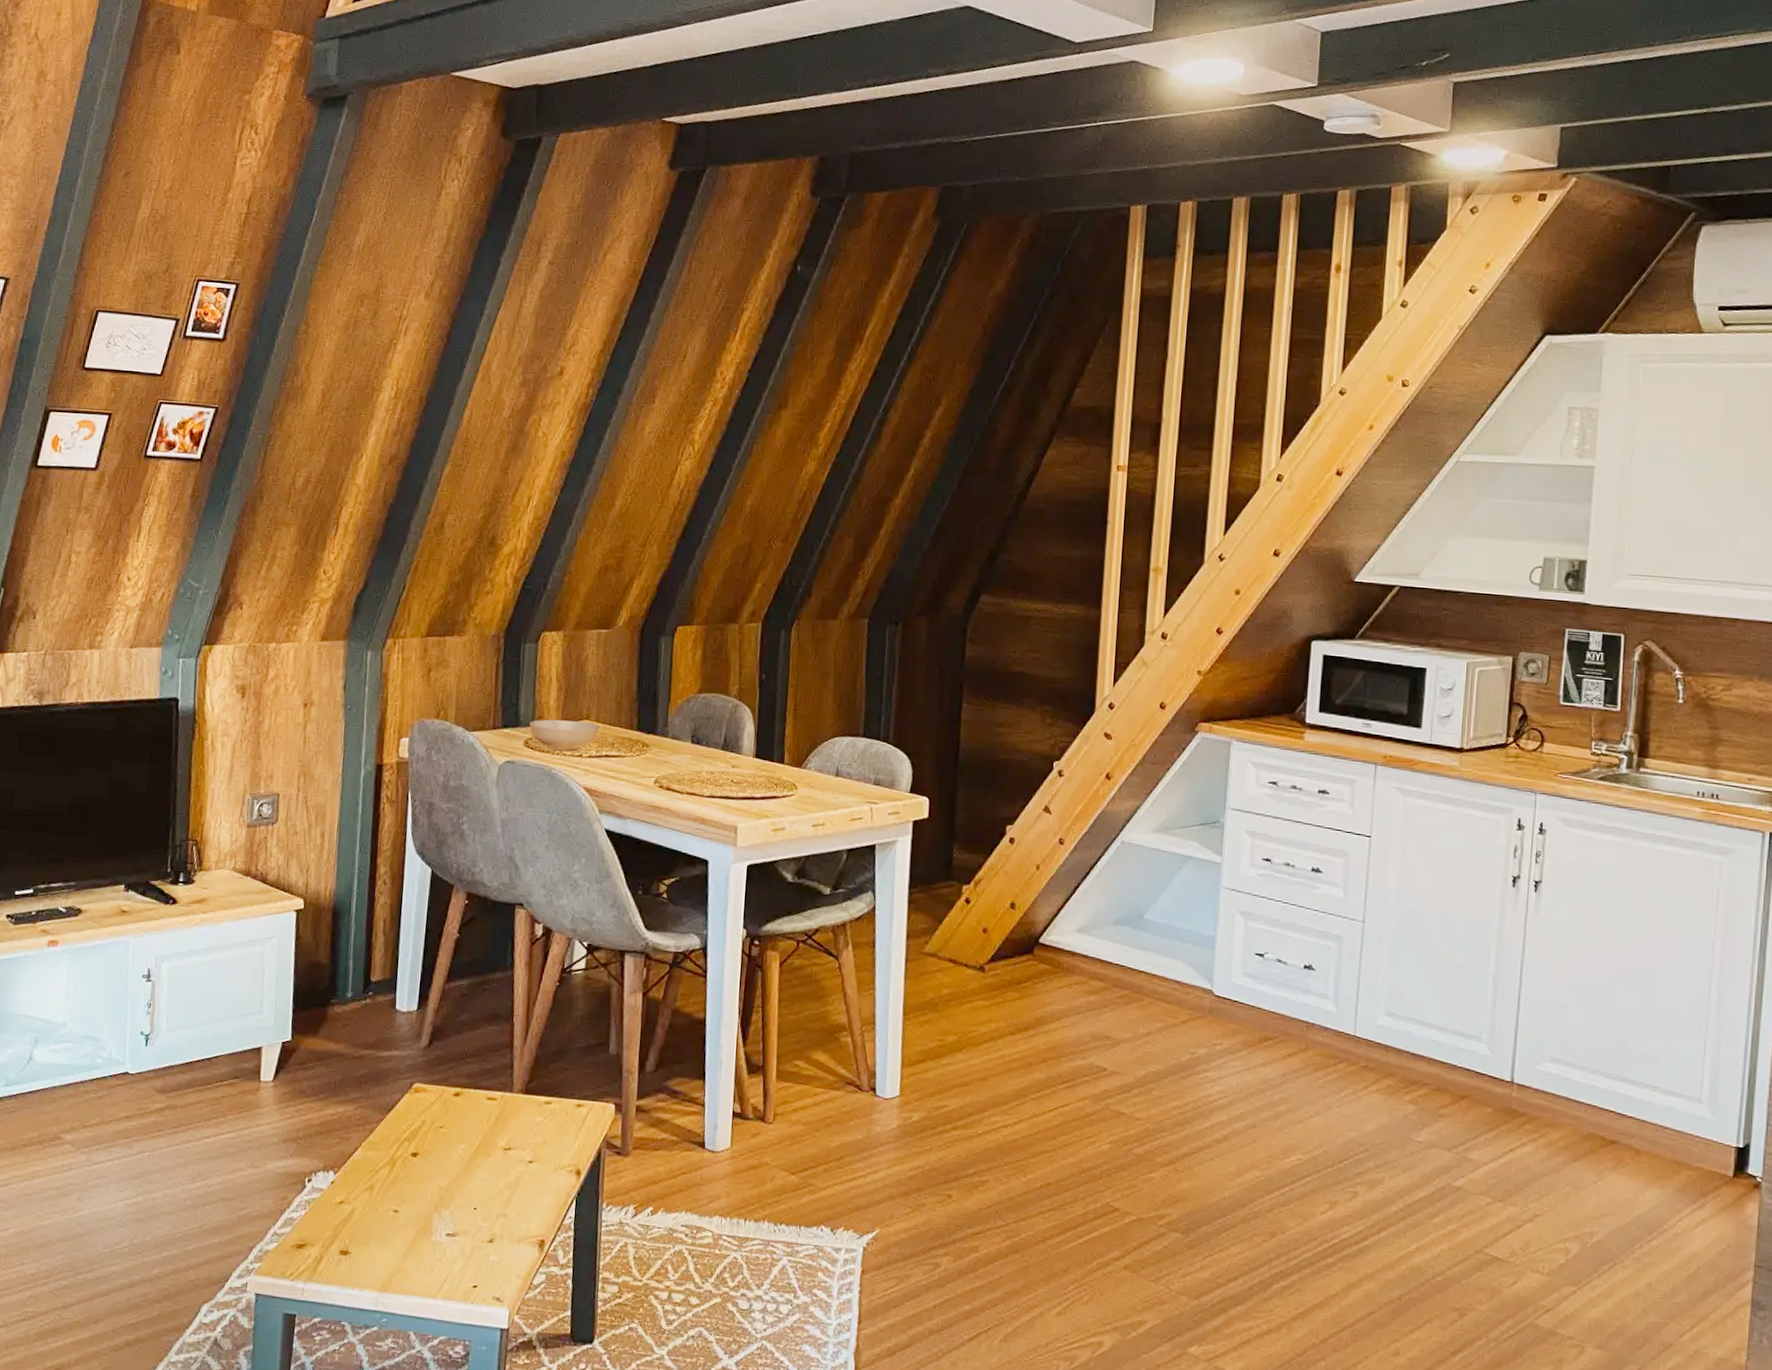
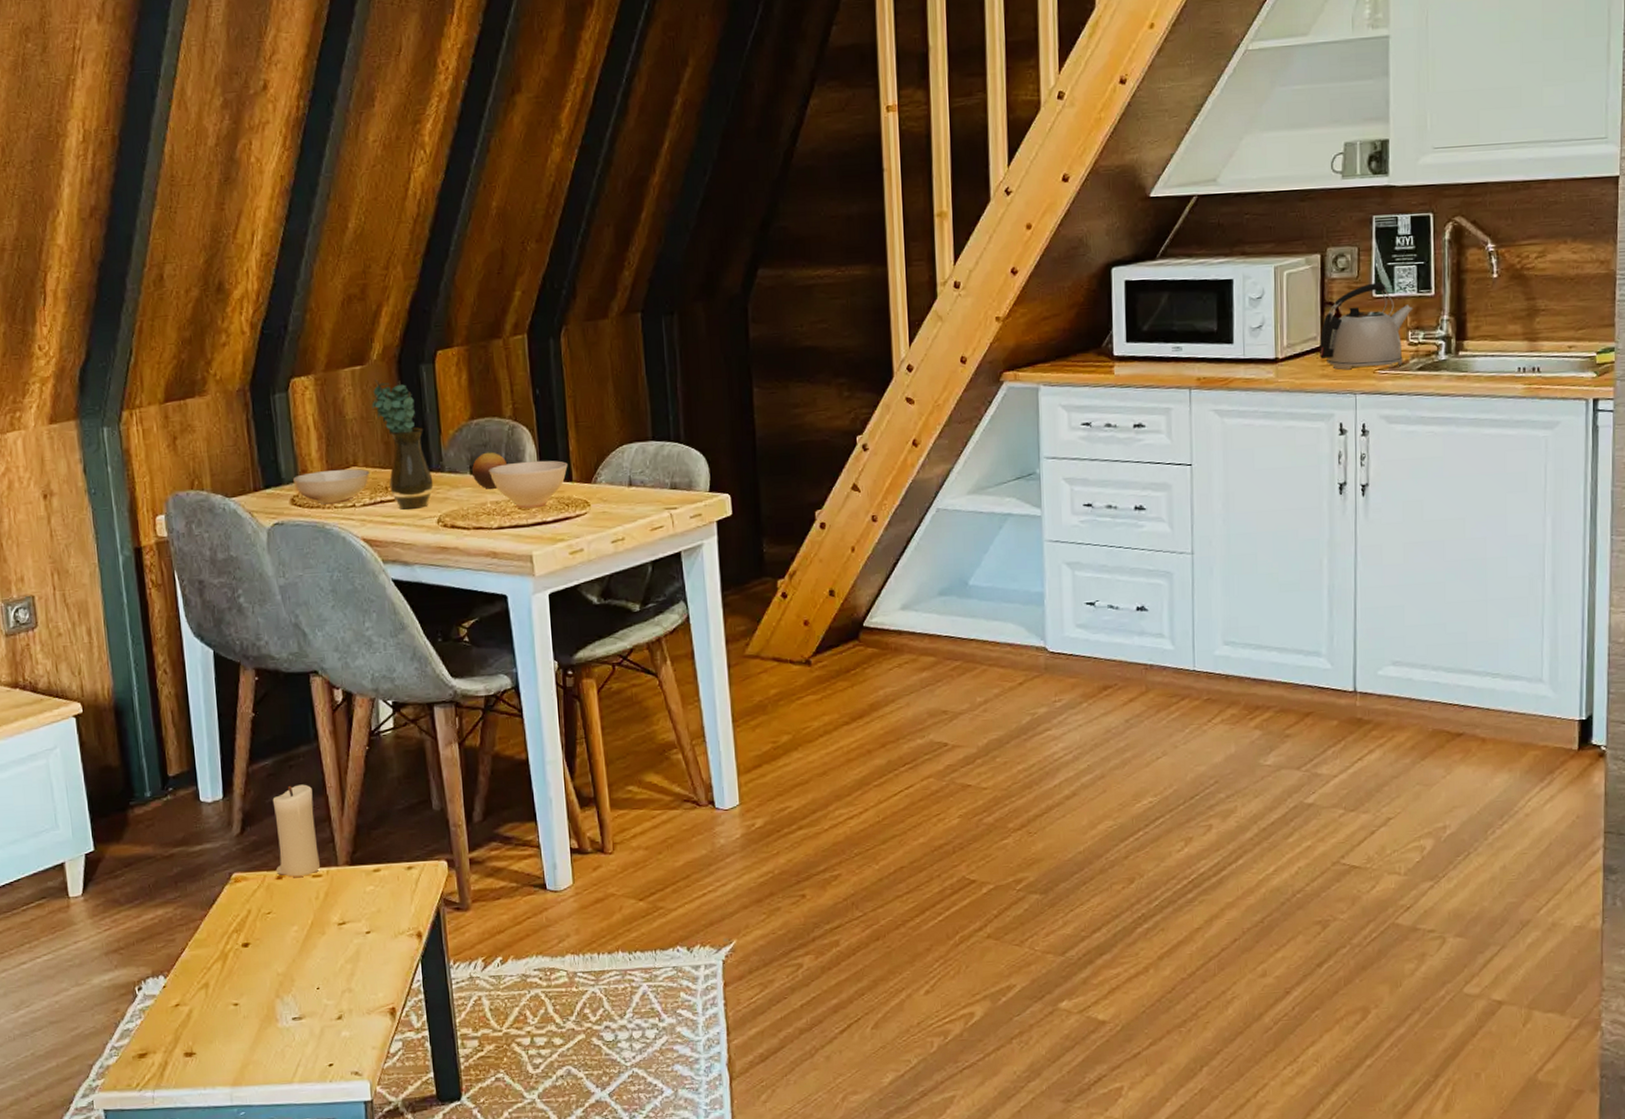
candle: none [454,1007,501,1098] -> present [272,784,321,877]
vase: none [611,644,657,768] -> present [371,379,434,510]
fruit: none [692,725,726,760] -> present [471,452,507,489]
bowl: none [708,738,782,784] -> present [488,460,568,509]
kettle: none [1504,691,1599,772] -> present [1320,282,1414,370]

